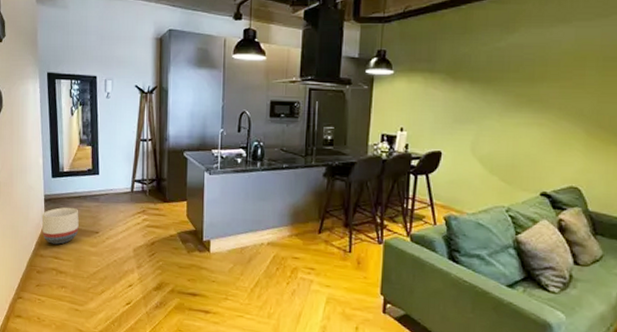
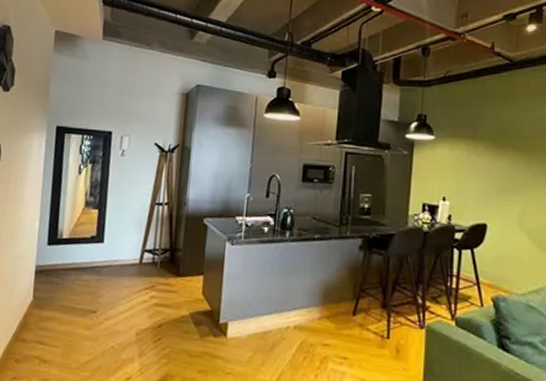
planter: present [41,207,79,245] -> none [27,280,75,326]

